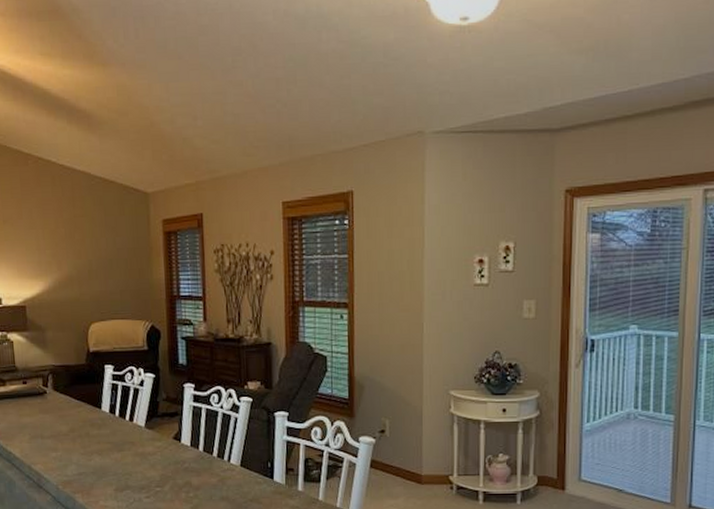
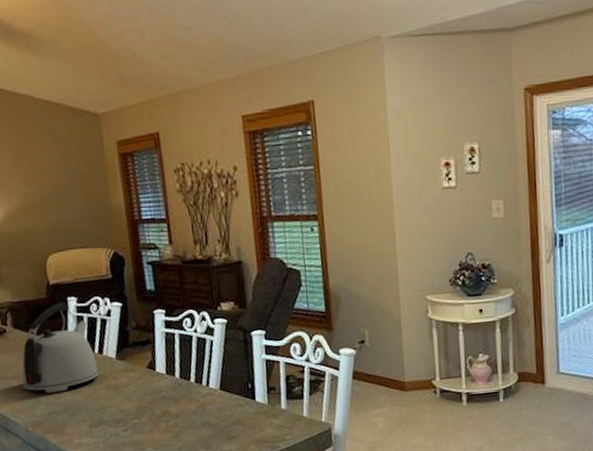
kettle: none [57,370,128,455] -> present [21,302,100,394]

